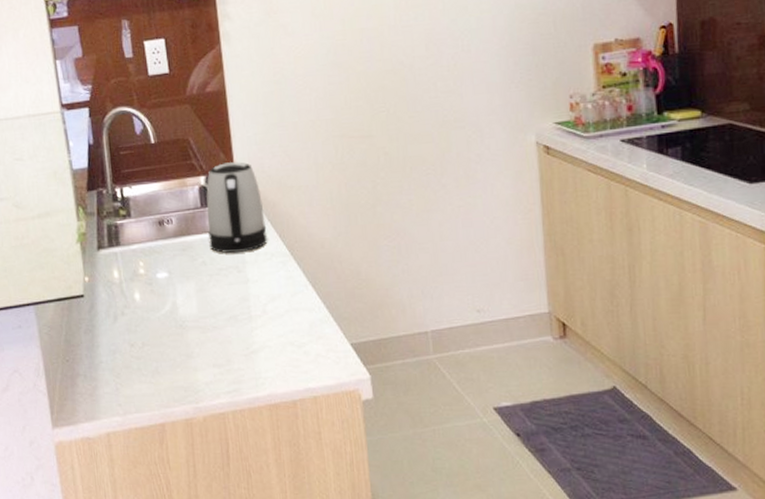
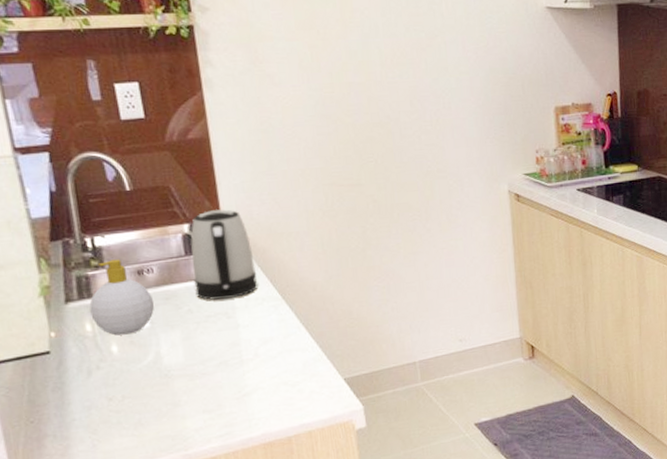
soap bottle: none [117,209,173,284] -> present [89,259,155,336]

